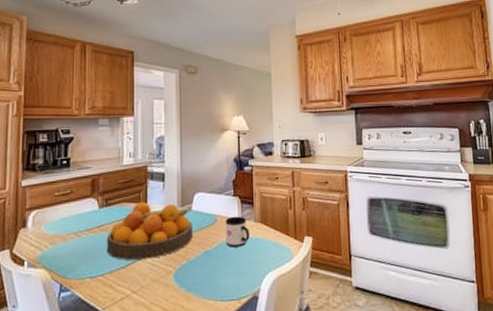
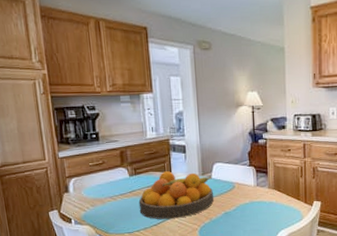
mug: present [225,216,250,247] -> none [242,183,264,210]

